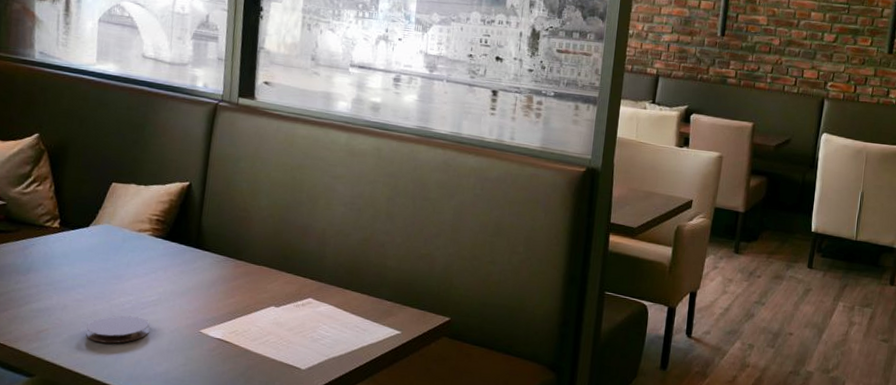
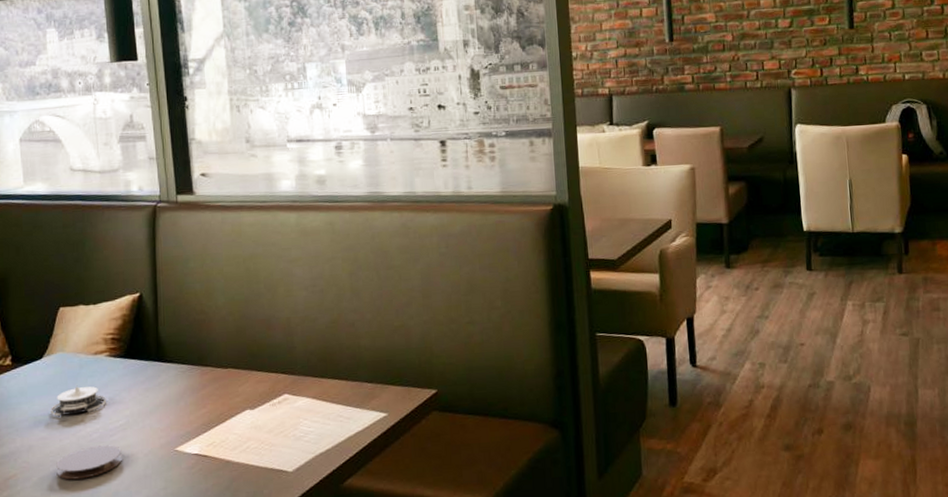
architectural model: none [89,257,143,284] -> present [51,385,106,417]

